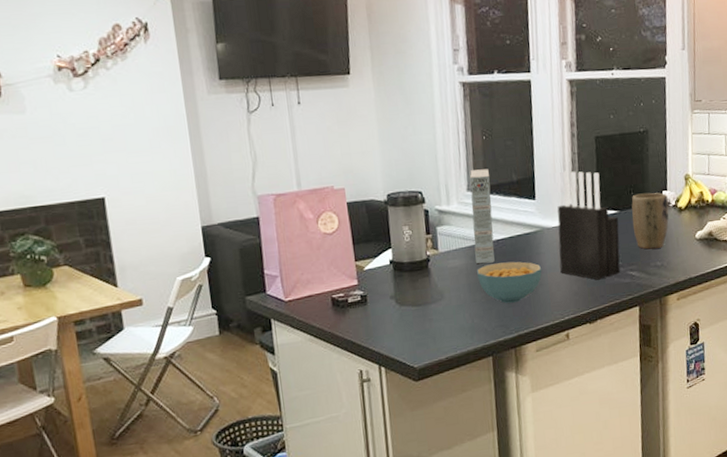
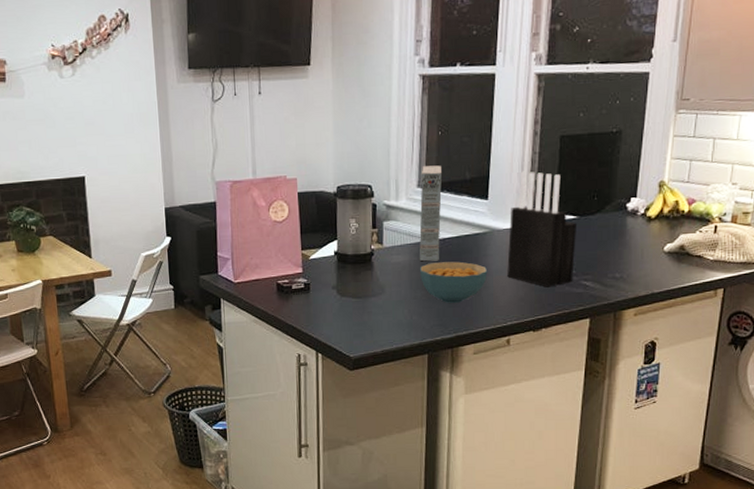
plant pot: present [631,193,669,249] -> none [592,199,636,259]

